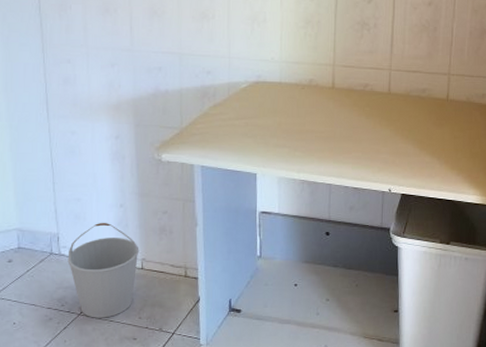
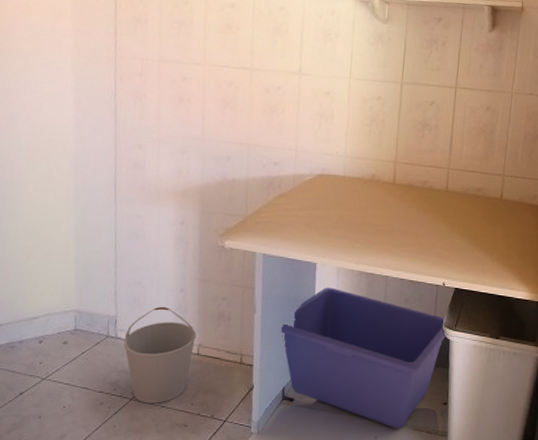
storage bin: none [223,197,395,337] -> present [280,287,447,429]

